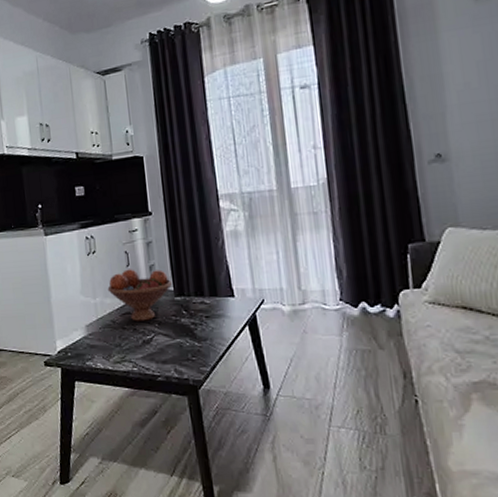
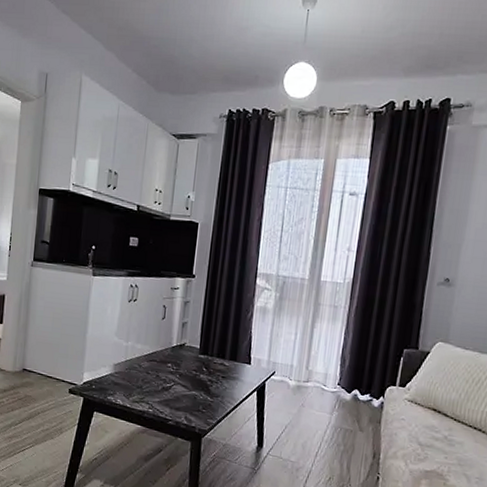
fruit bowl: present [107,269,172,321] -> none [140,321,199,371]

